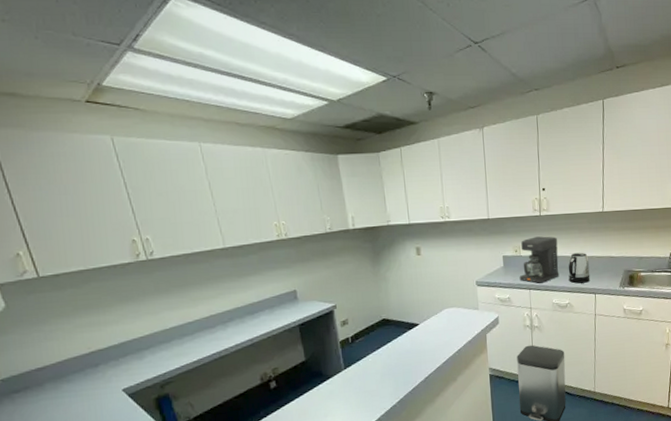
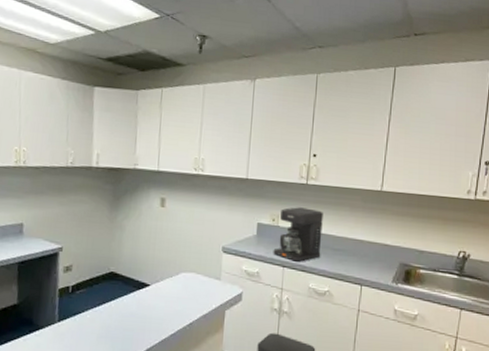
kettle: present [568,252,591,284] -> none [331,233,359,270]

